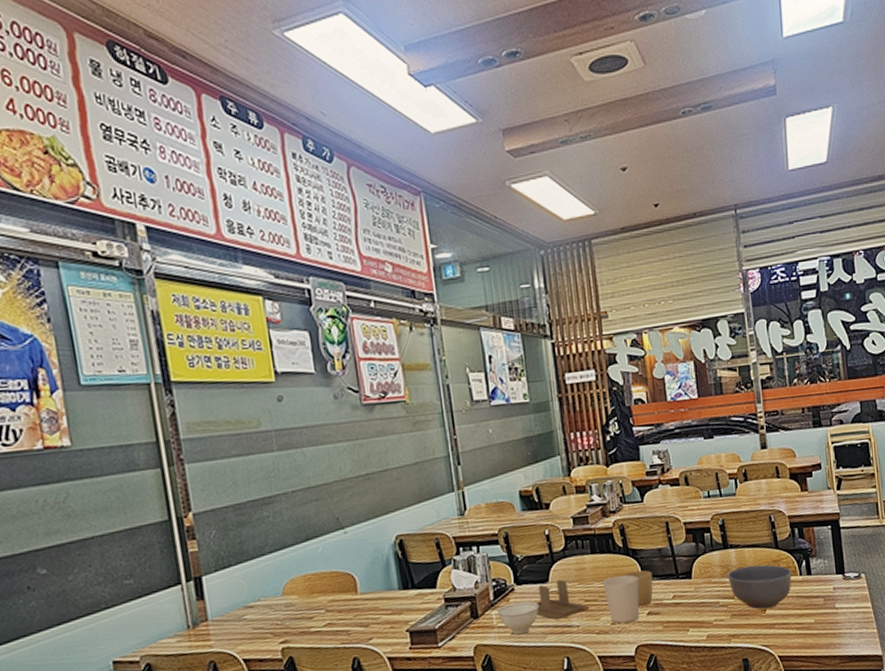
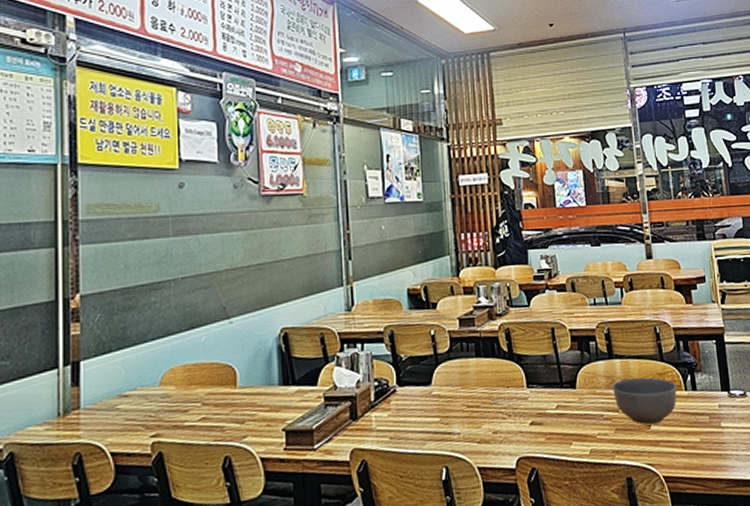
bowl: present [497,601,540,635] -> none [377,404,421,440]
napkin holder: present [535,579,589,620] -> none [417,382,470,426]
dixie cup: present [602,575,640,624] -> none [485,381,523,433]
cup: present [625,570,654,606] -> none [509,377,537,415]

